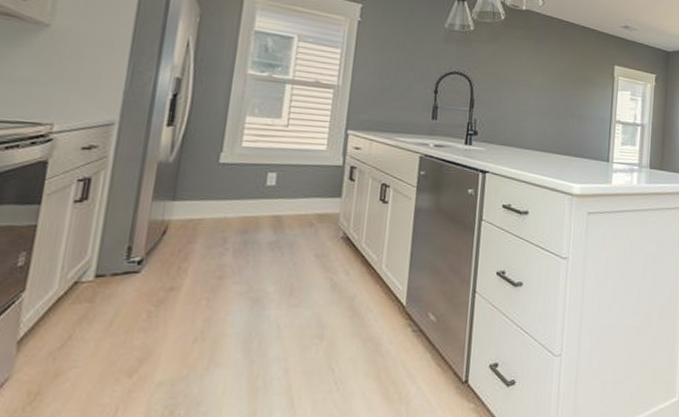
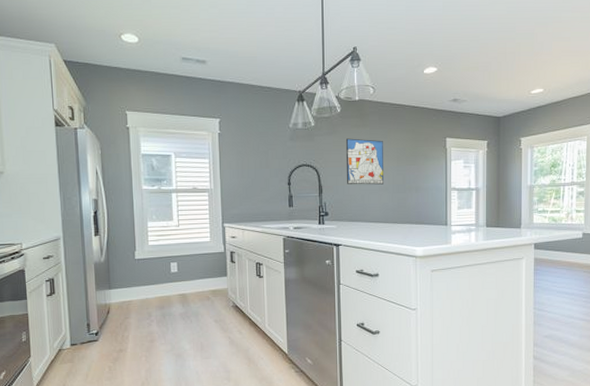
wall art: none [503,49,548,107] -> present [345,138,383,185]

